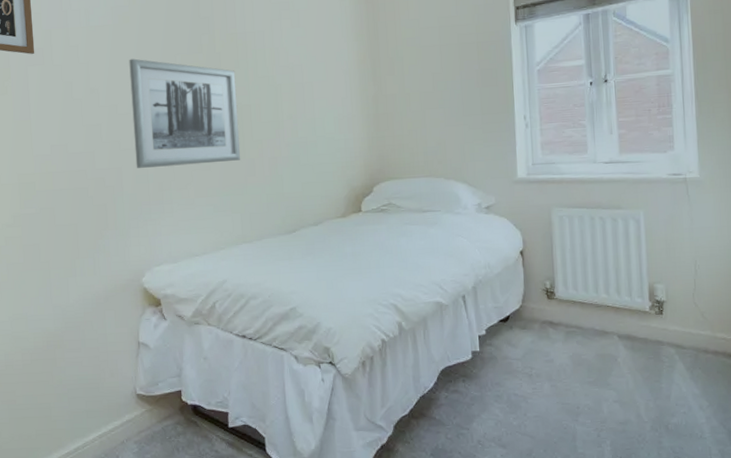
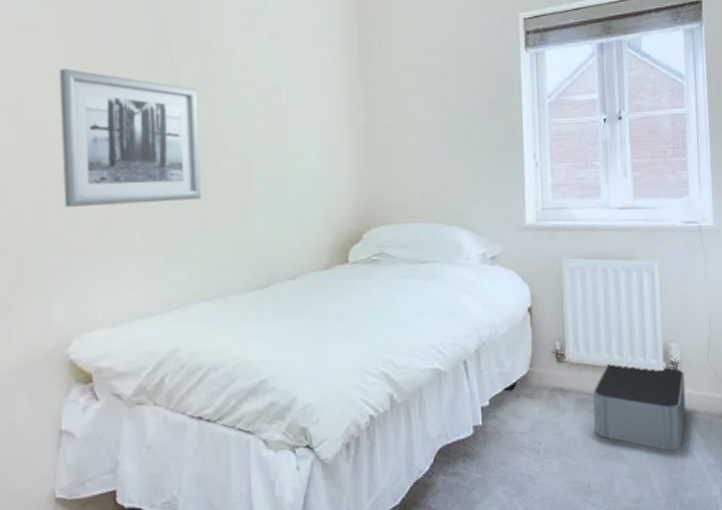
storage bin: none [581,299,672,380] -> present [593,361,686,451]

